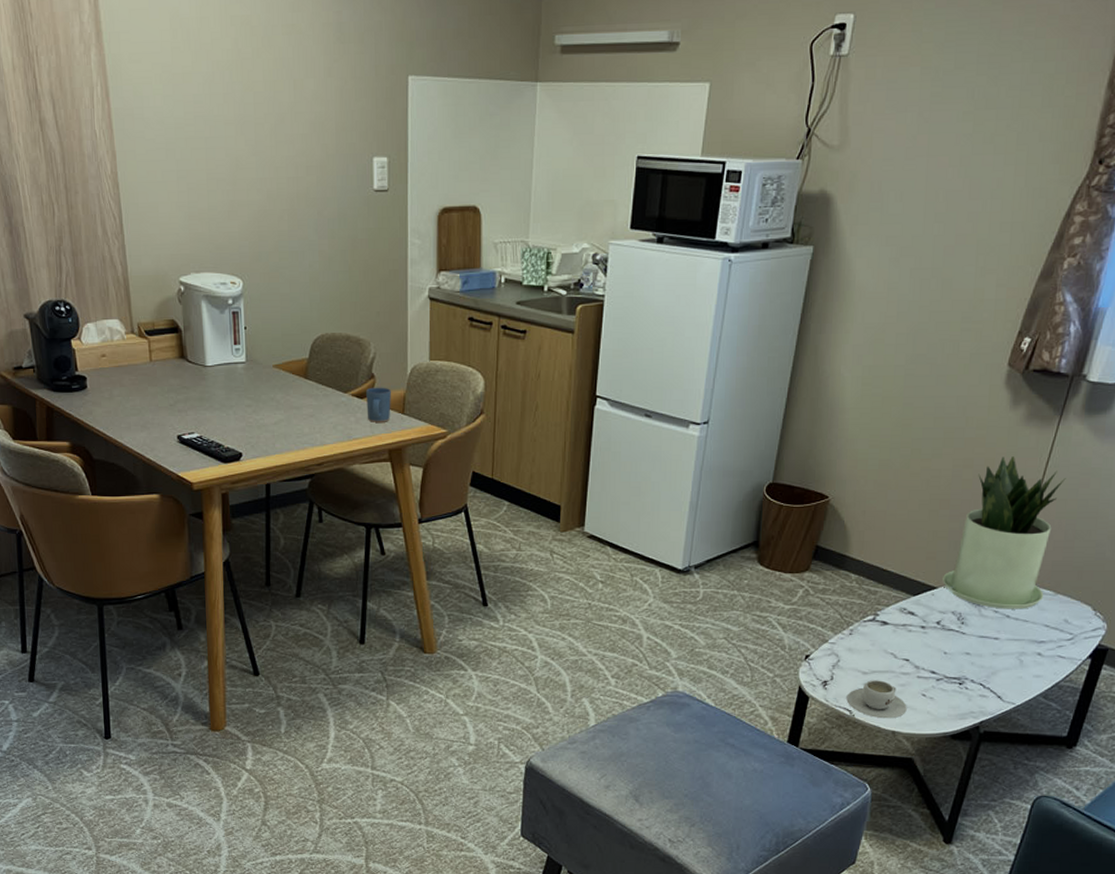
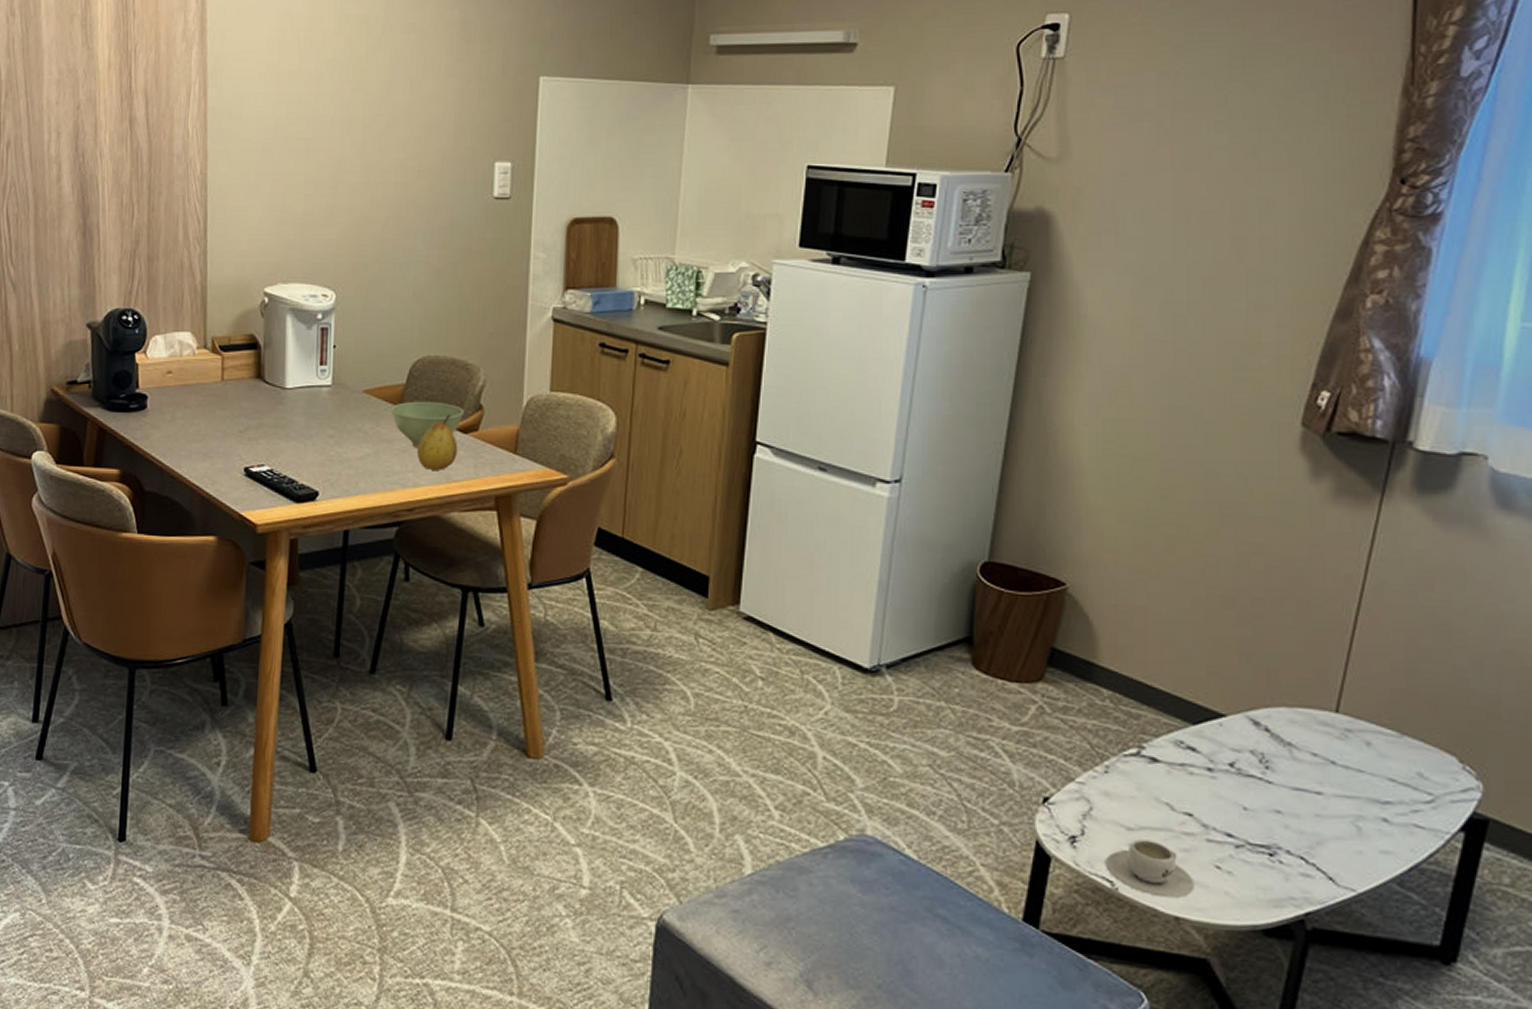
bowl: none [297,372,360,413] -> present [390,401,465,448]
fruit: none [321,382,356,430] -> present [416,414,458,470]
mug: present [366,387,392,422] -> none [471,420,503,463]
planter: present [941,456,1066,609] -> none [1231,543,1399,754]

